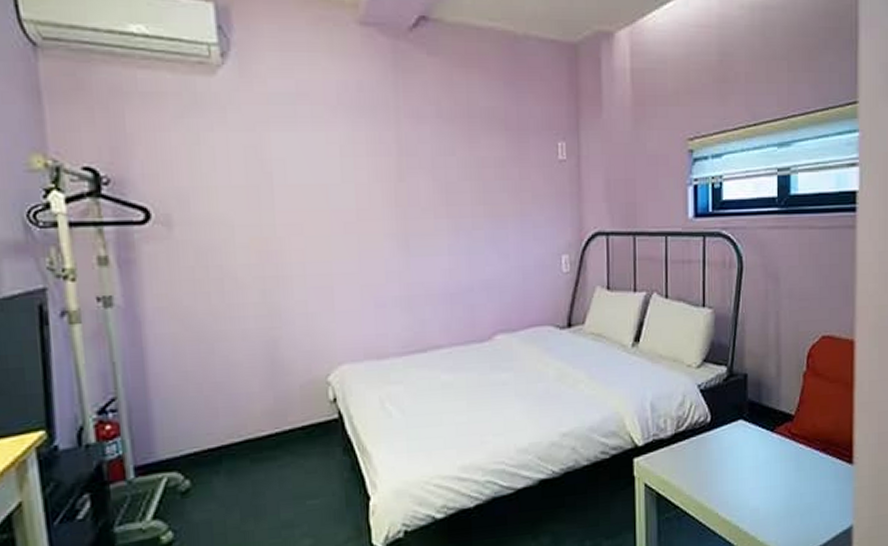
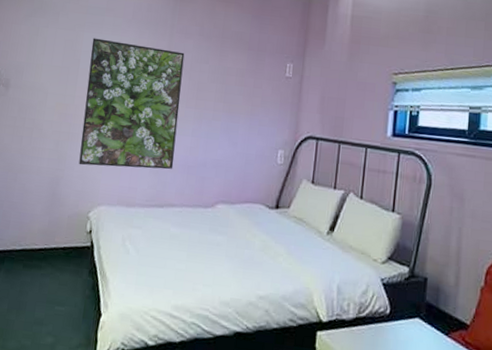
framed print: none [284,138,431,317] -> present [79,38,185,170]

